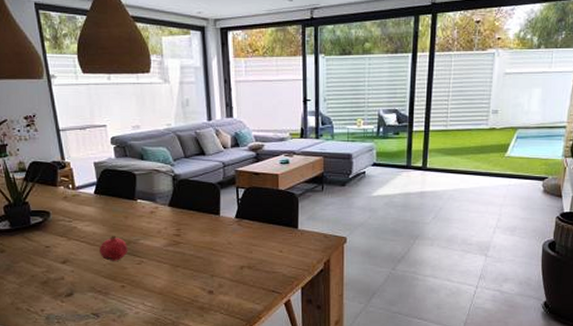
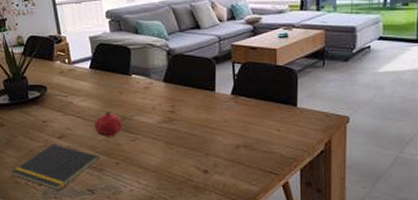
notepad: none [12,268,104,316] -> present [11,143,99,191]

